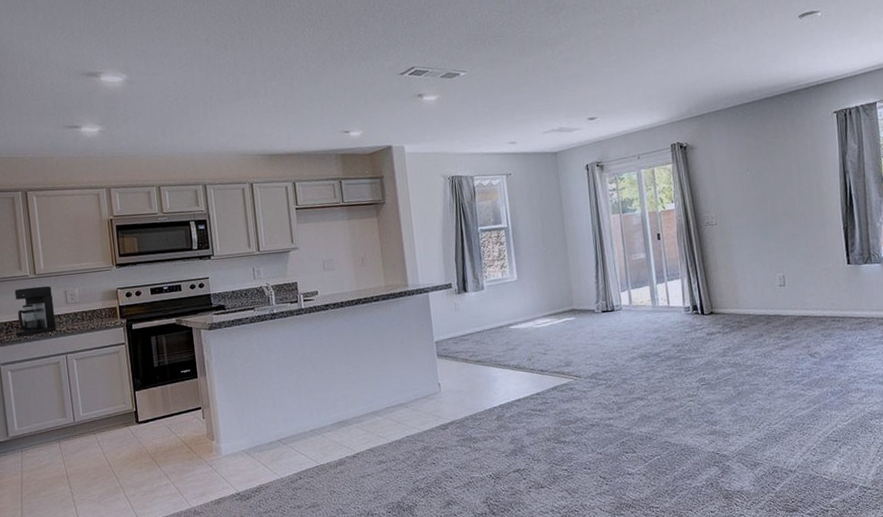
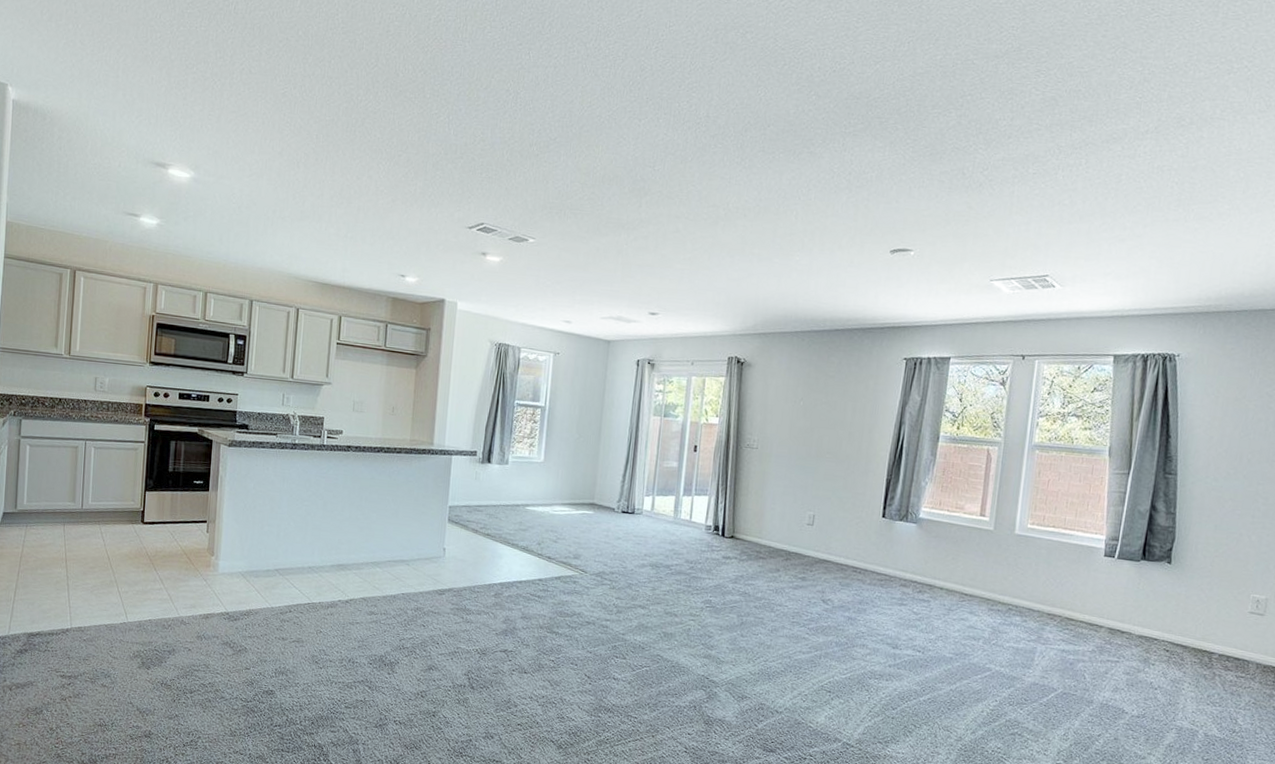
coffee maker: present [14,285,57,337] -> none [40,365,83,416]

